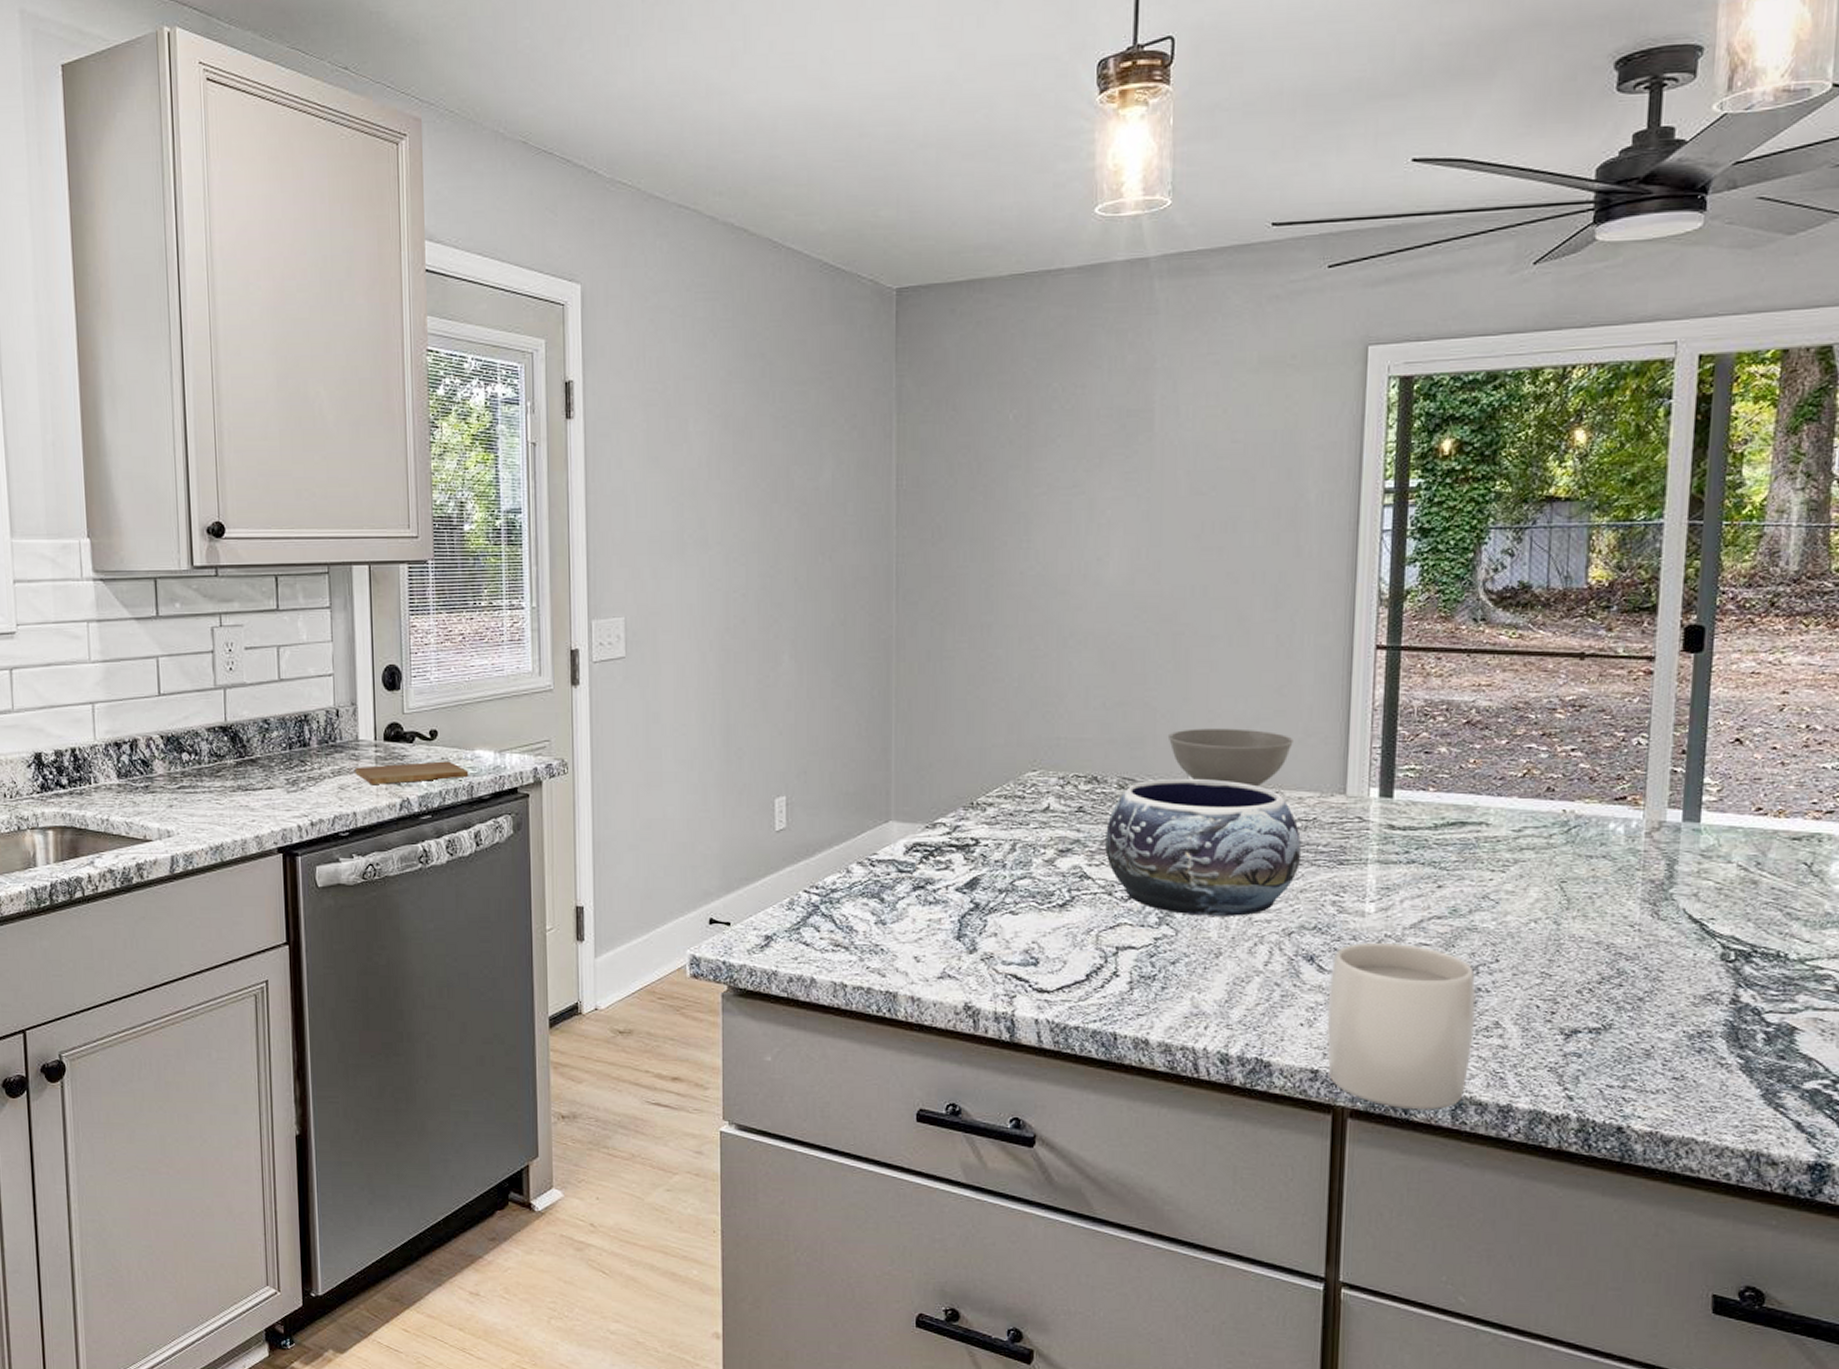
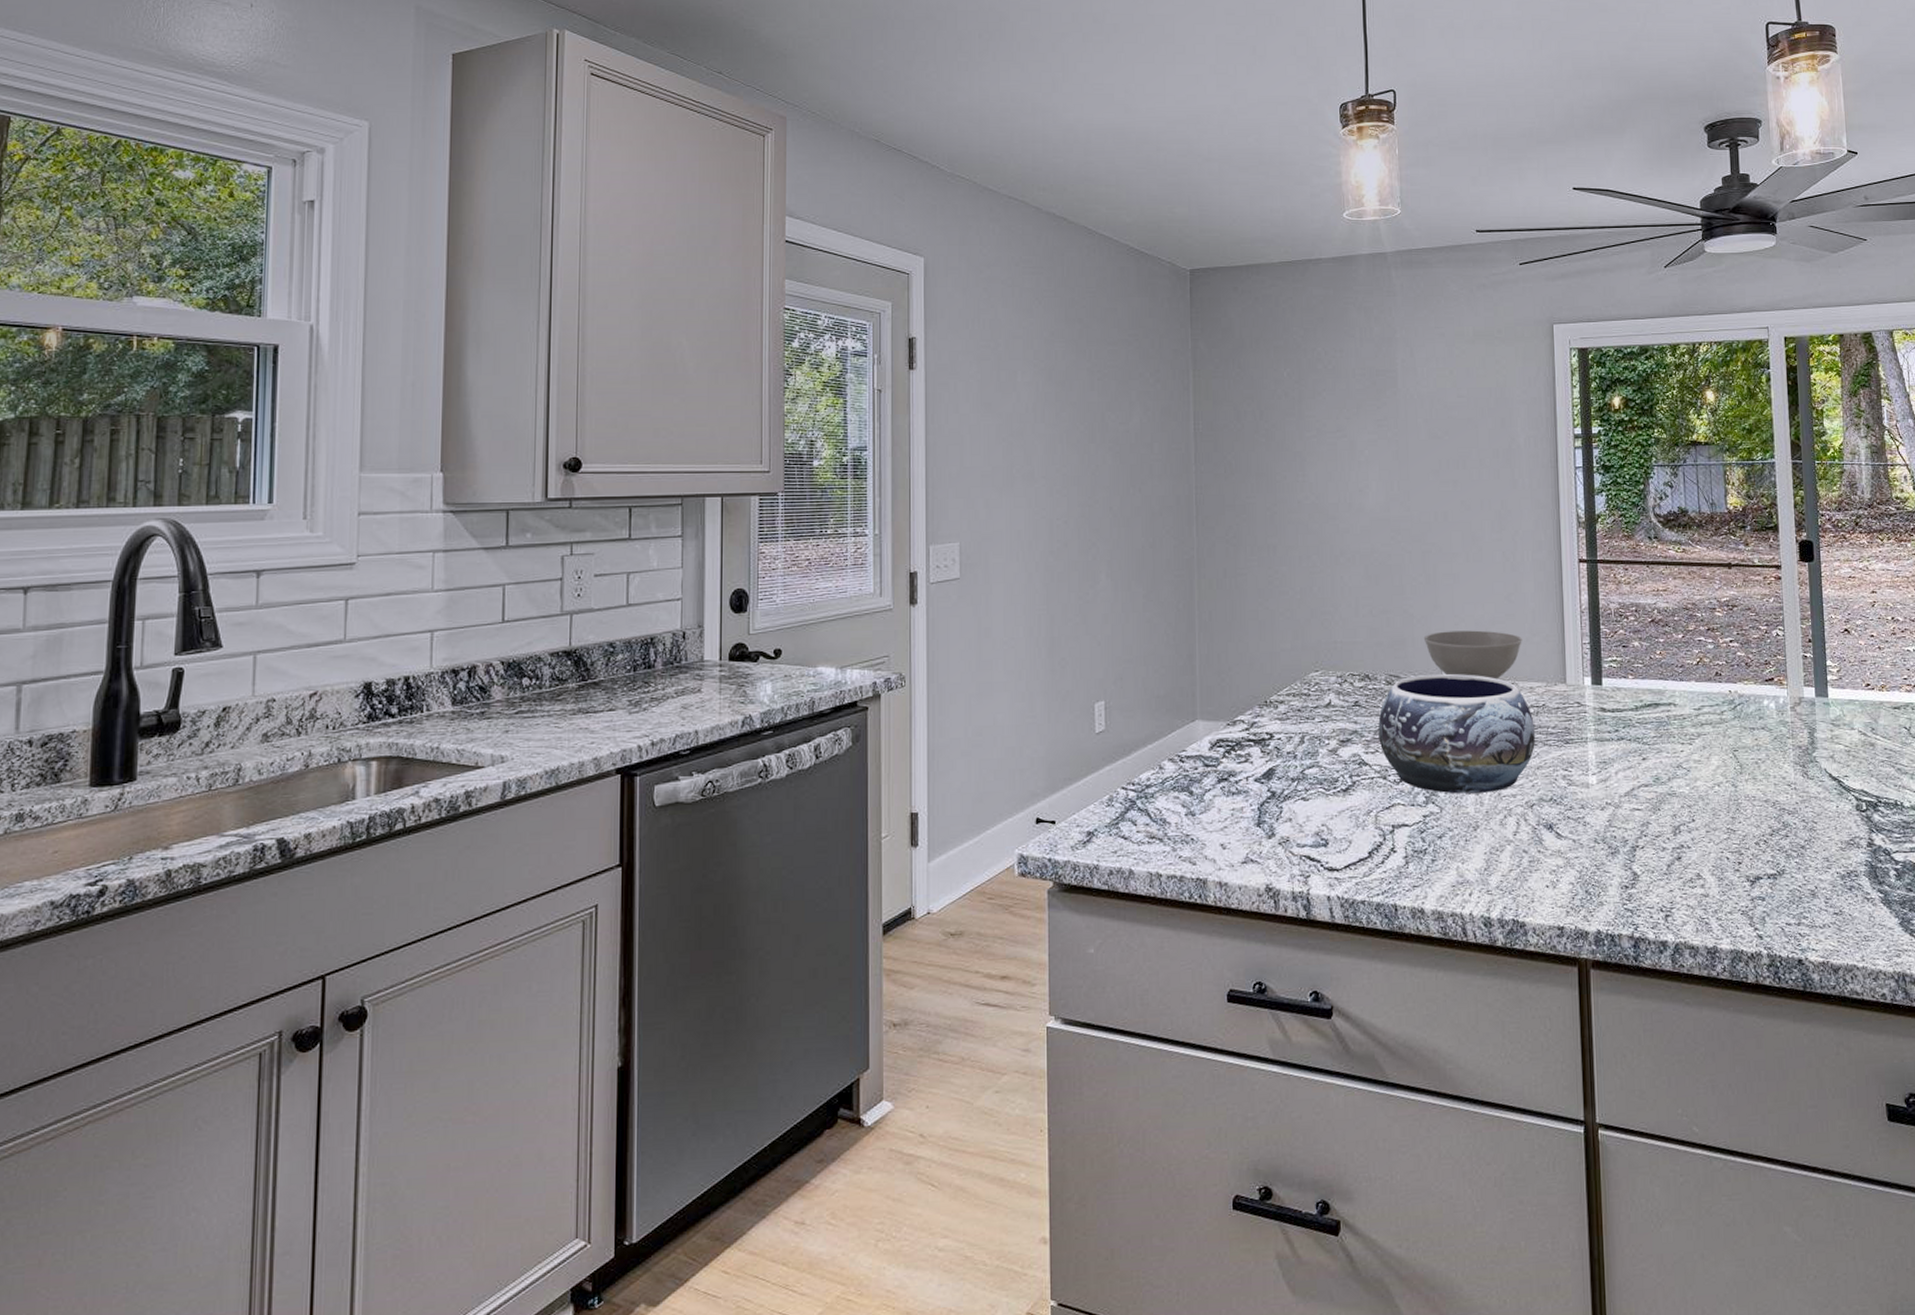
cutting board: present [355,761,469,784] -> none [699,678,811,703]
mug: present [1327,942,1476,1111] -> none [1566,809,1682,957]

